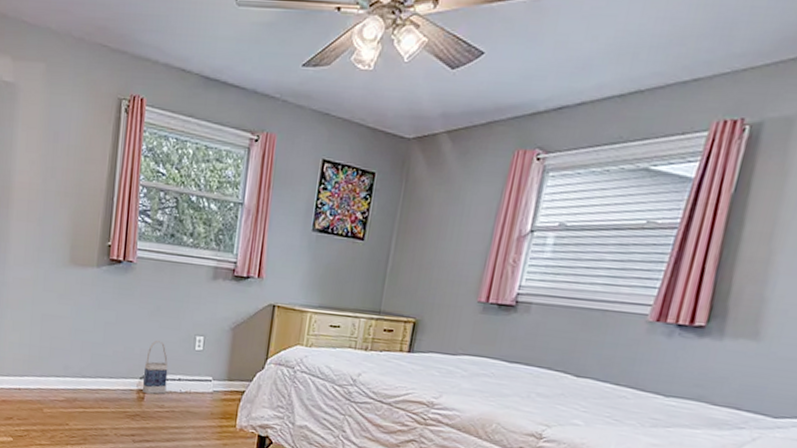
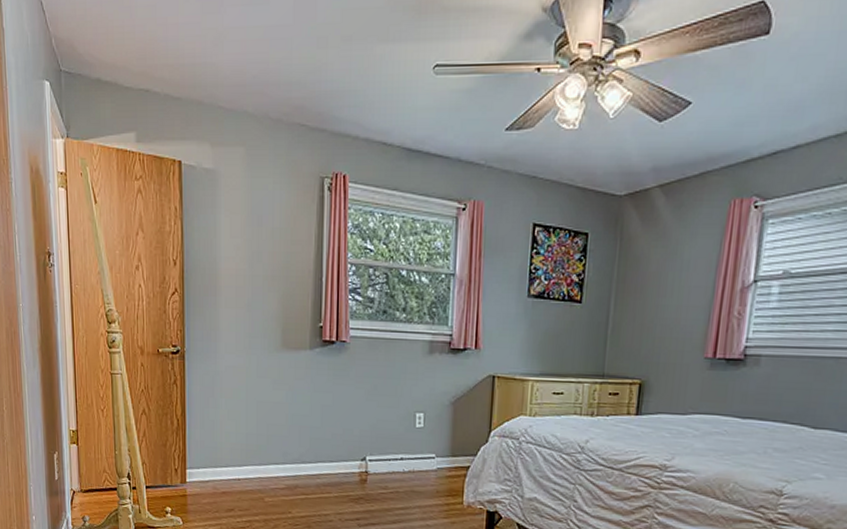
bag: present [143,340,169,394] -> none [365,420,390,476]

